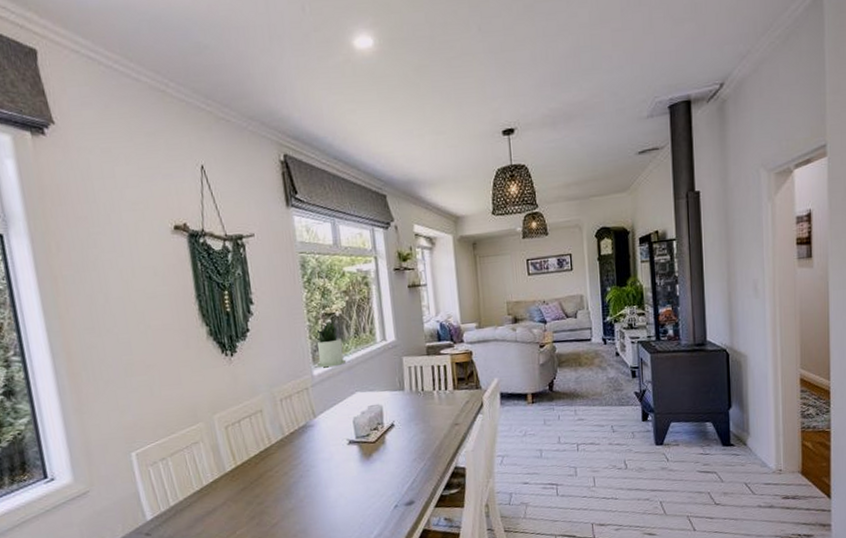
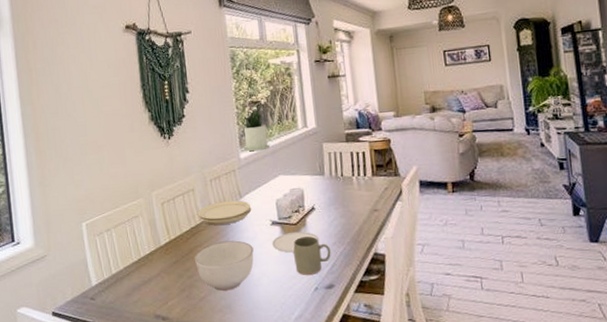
bowl: none [264,462,330,516] -> present [194,240,254,291]
plate: none [267,420,327,448] -> present [197,200,252,226]
plate: none [349,449,399,472] -> present [272,231,320,253]
mug: none [371,454,411,494] -> present [293,236,331,275]

